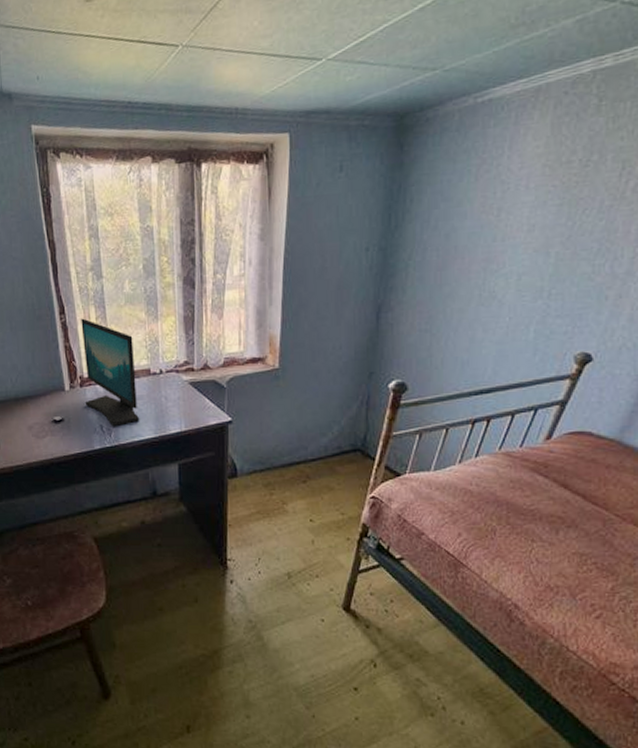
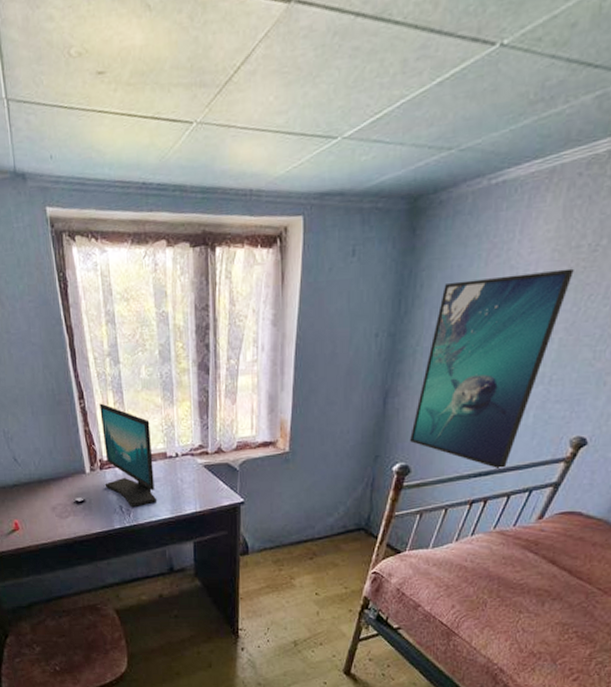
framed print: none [406,183,566,387] -> present [410,268,574,470]

